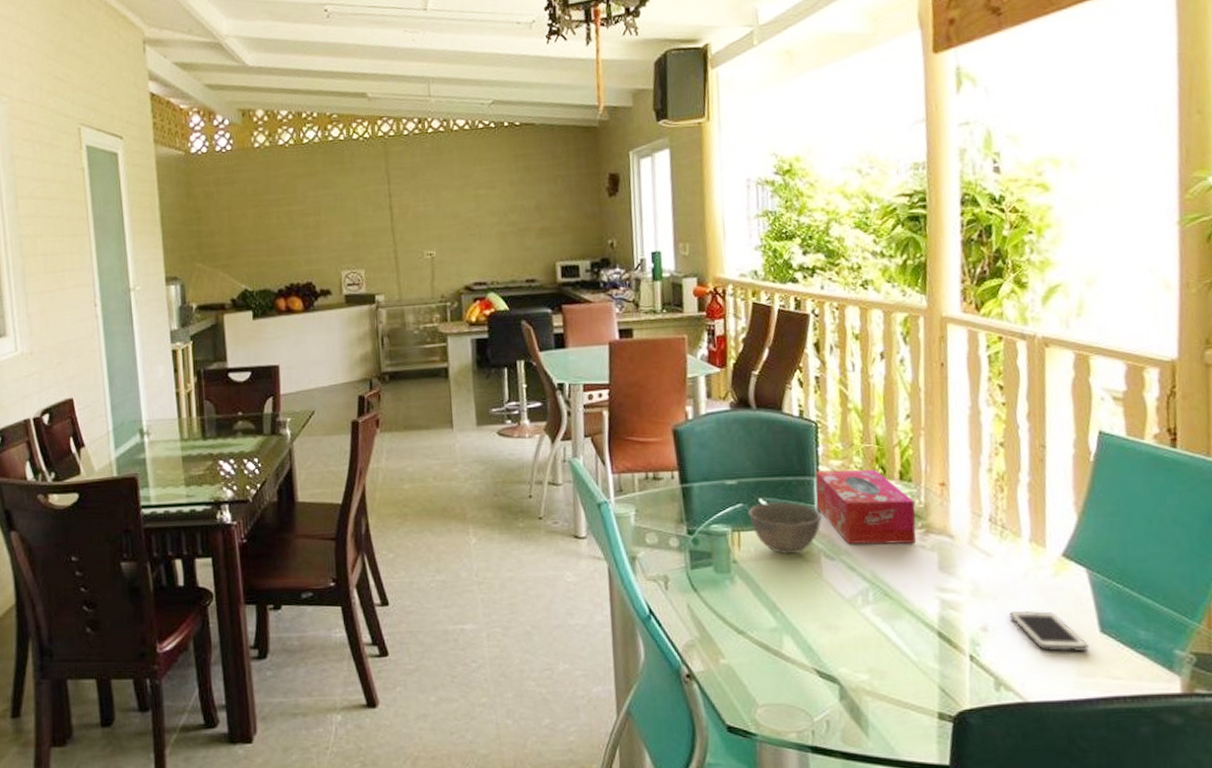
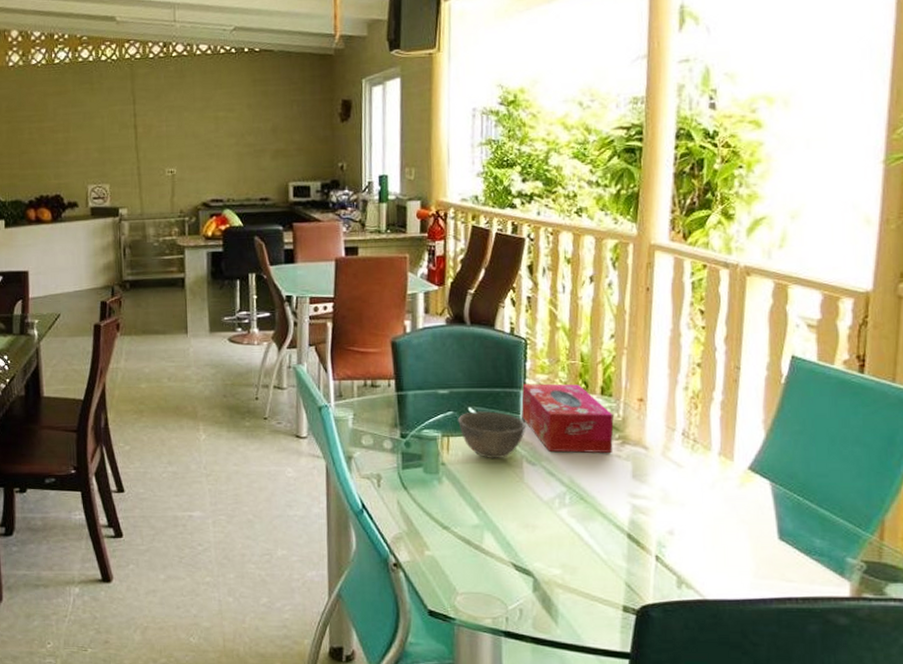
cell phone: present [1009,610,1089,653] -> none [695,517,767,557]

